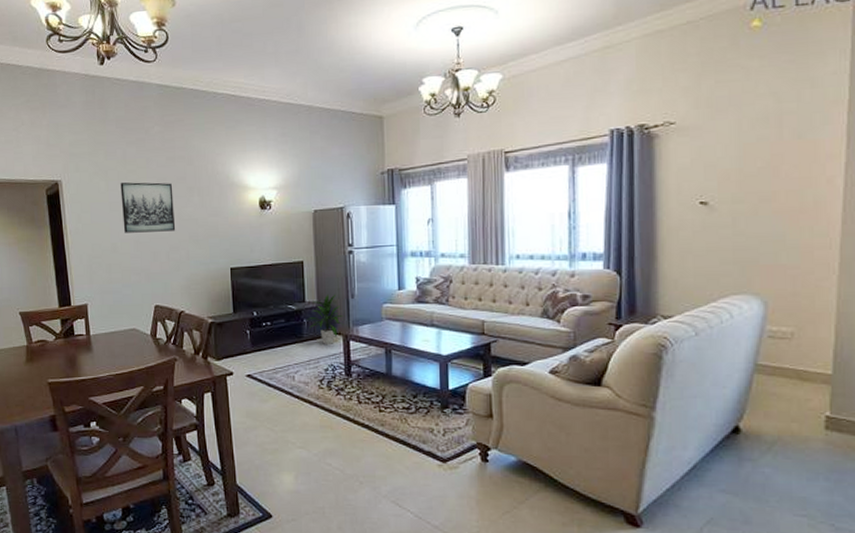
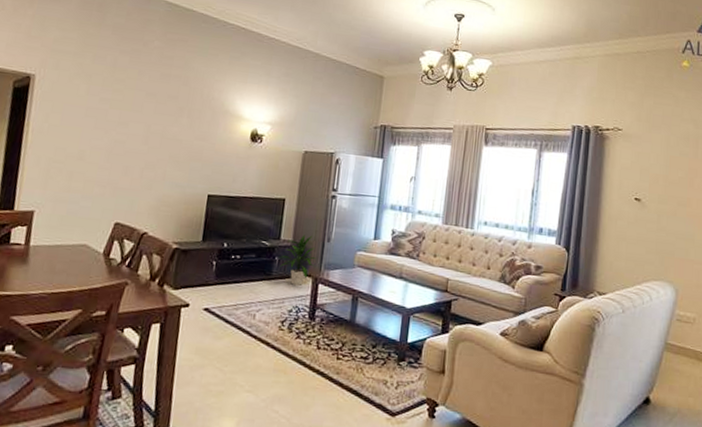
wall art: present [120,182,176,233] -> none [96,90,162,148]

